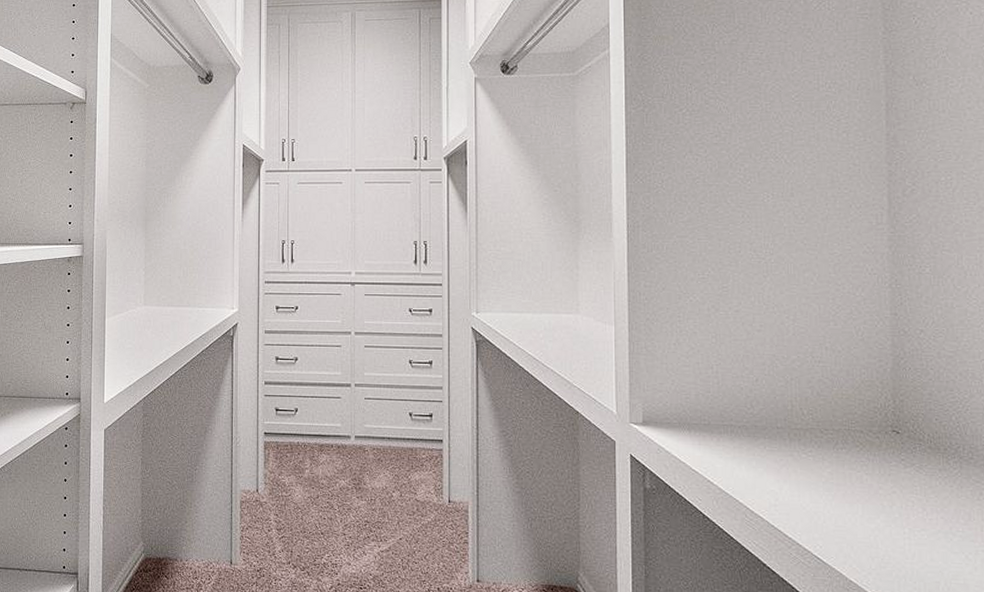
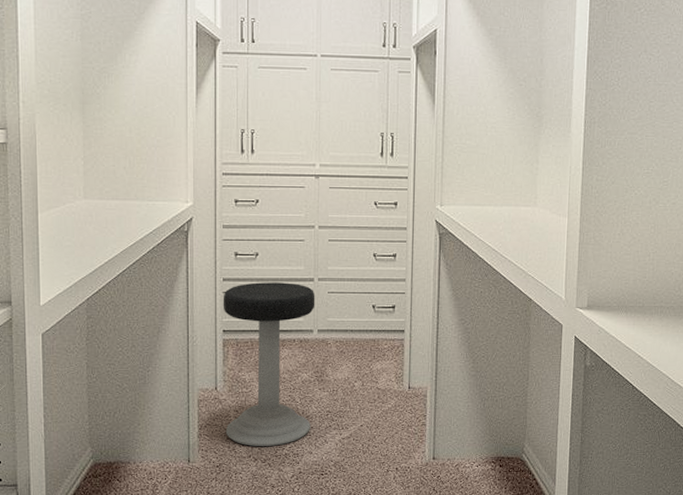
stool: none [264,386,352,554] -> present [223,282,315,446]

